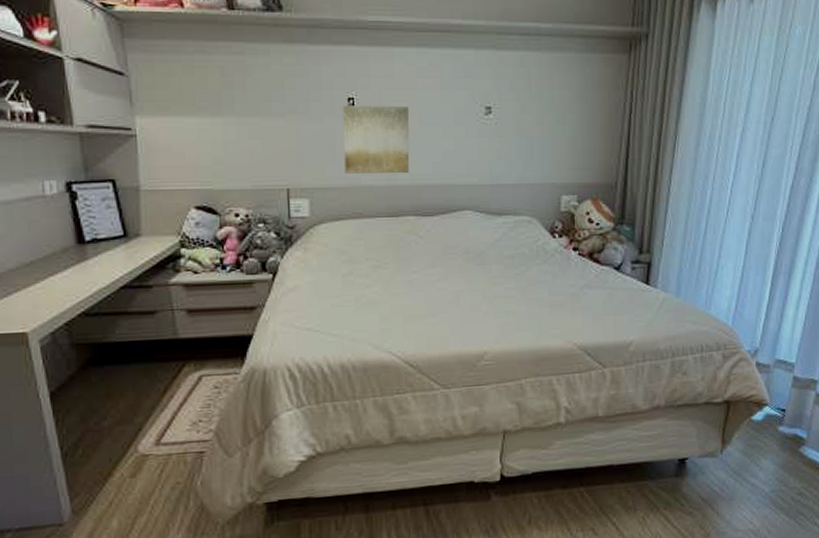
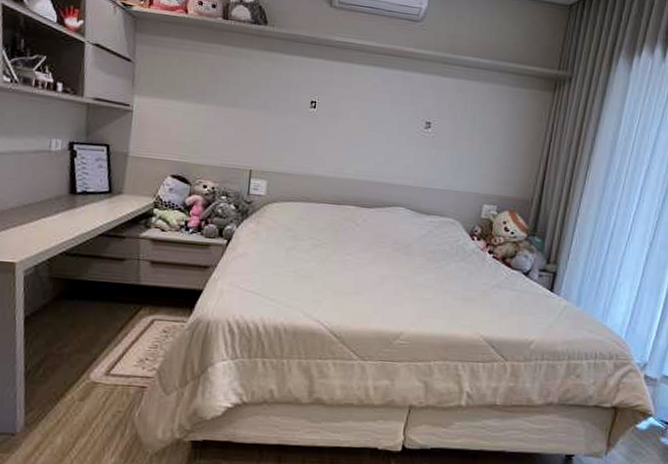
wall art: present [342,105,410,174] -> none [300,107,362,170]

